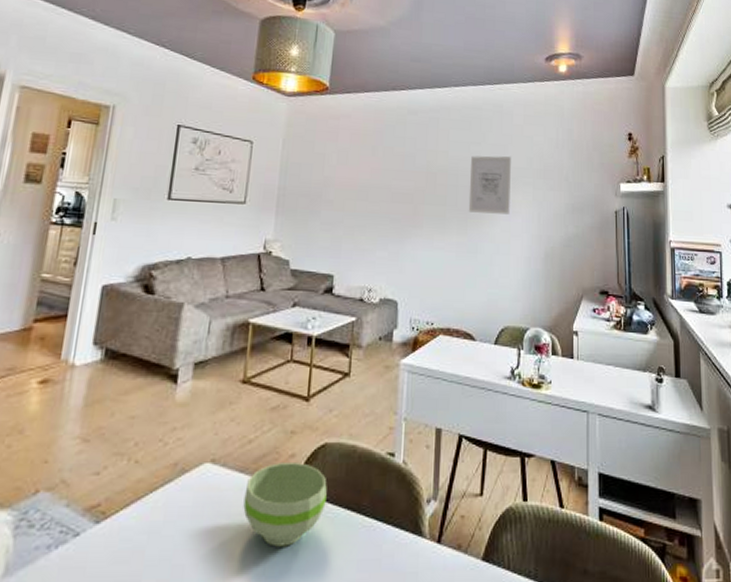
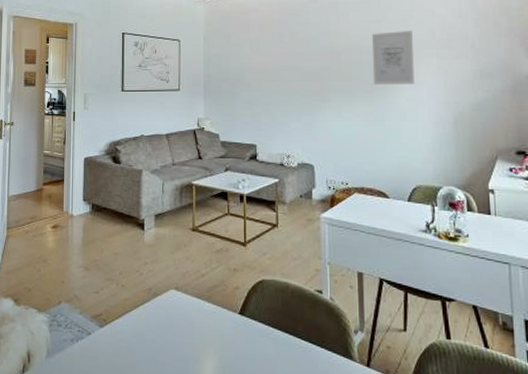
bowl: present [243,463,327,547] -> none [203,293,268,357]

